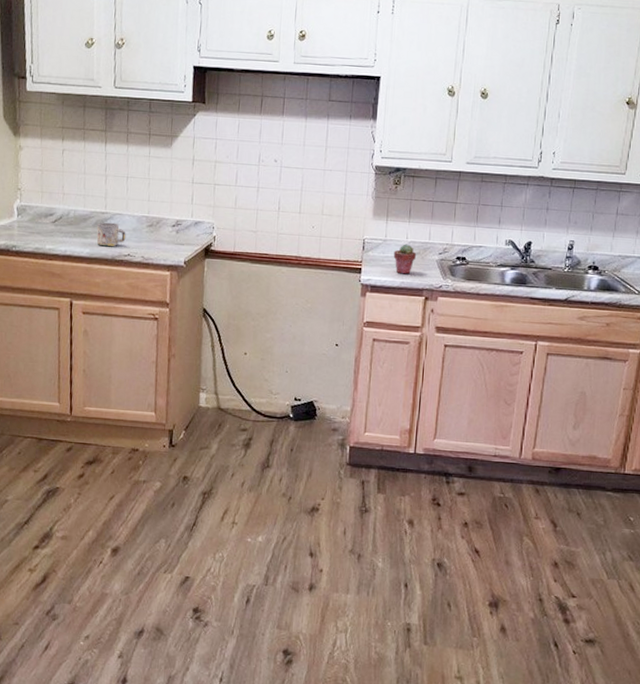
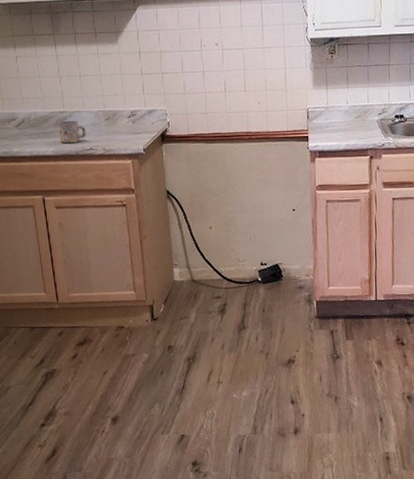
potted succulent: present [393,244,417,275] -> none [336,108,358,137]

